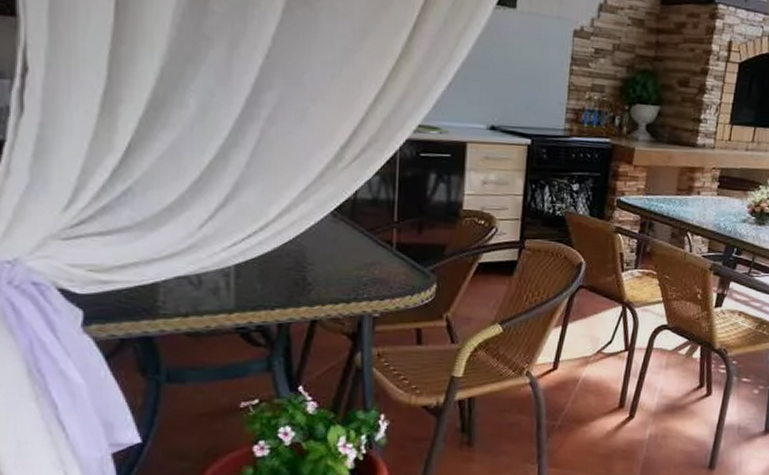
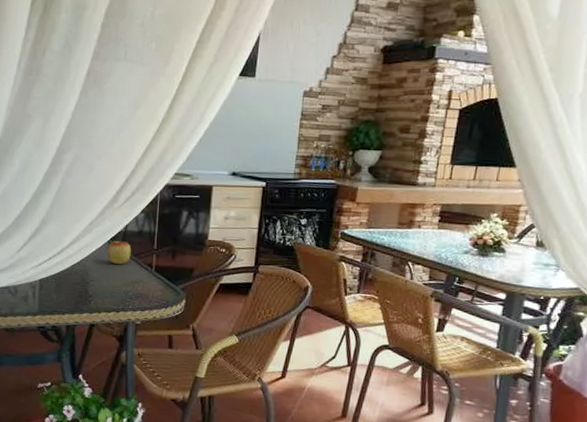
apple: none [331,208,364,242] -> present [107,238,131,264]

